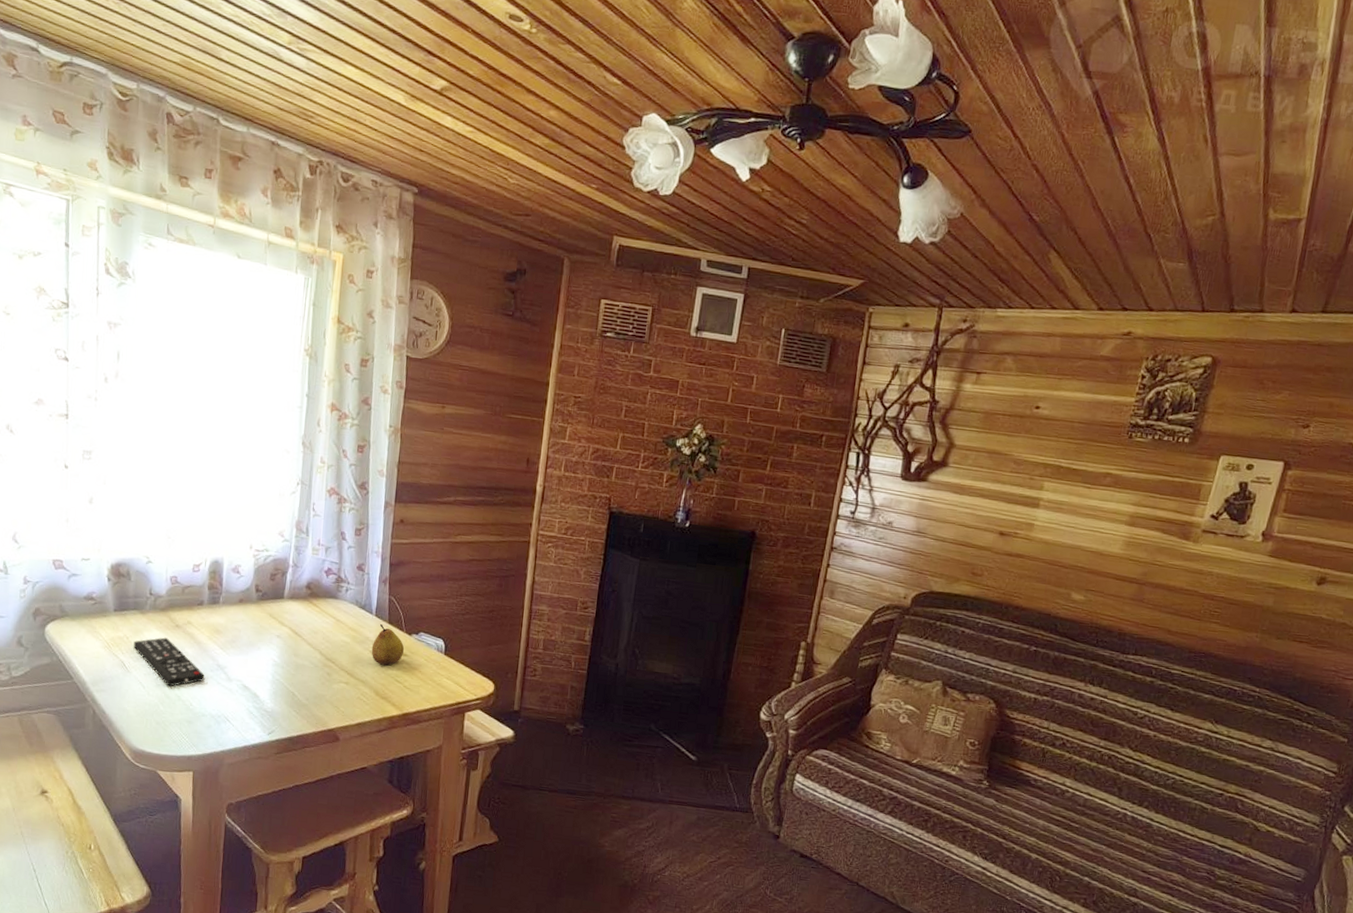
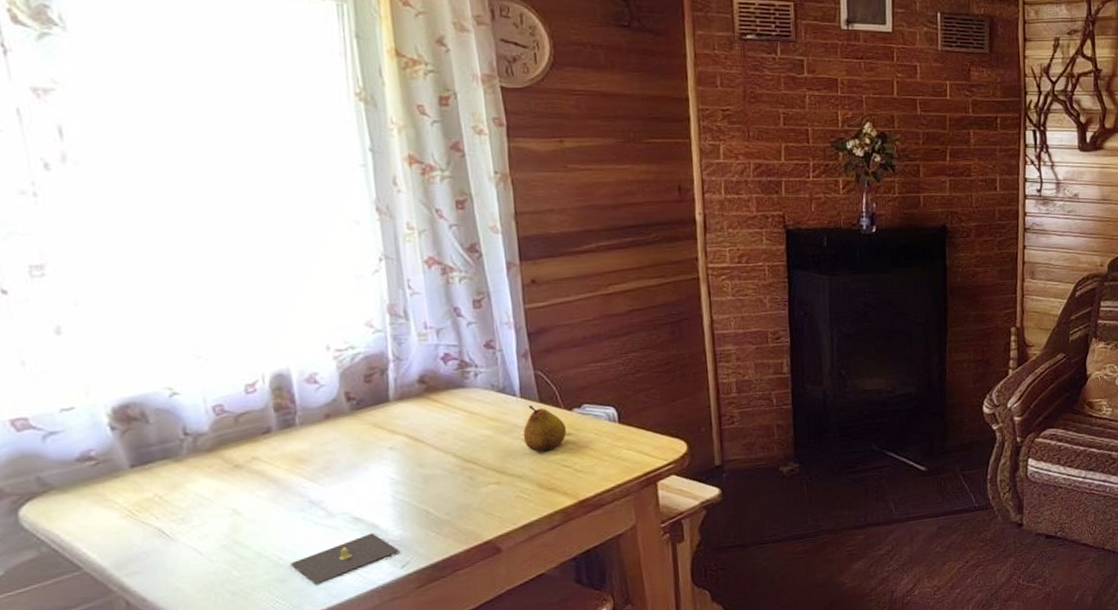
remote control: present [133,637,205,687] -> none [172,484,294,544]
candle: none [197,700,269,731] -> present [290,533,400,584]

